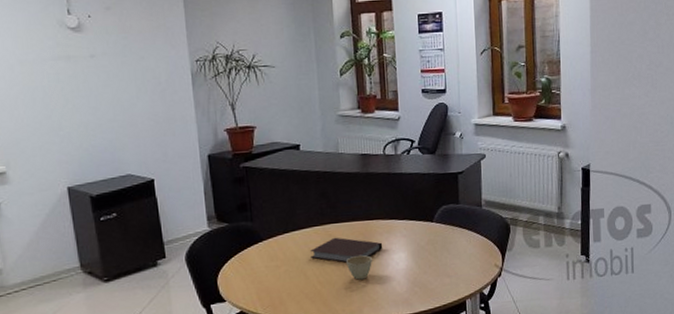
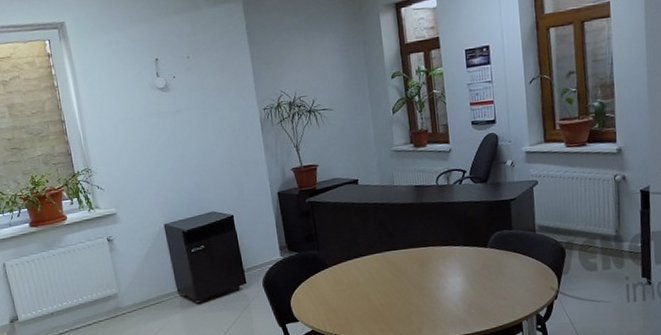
notebook: present [310,237,383,263] -> none [372,263,439,287]
cup: present [346,254,372,280] -> none [405,279,430,302]

